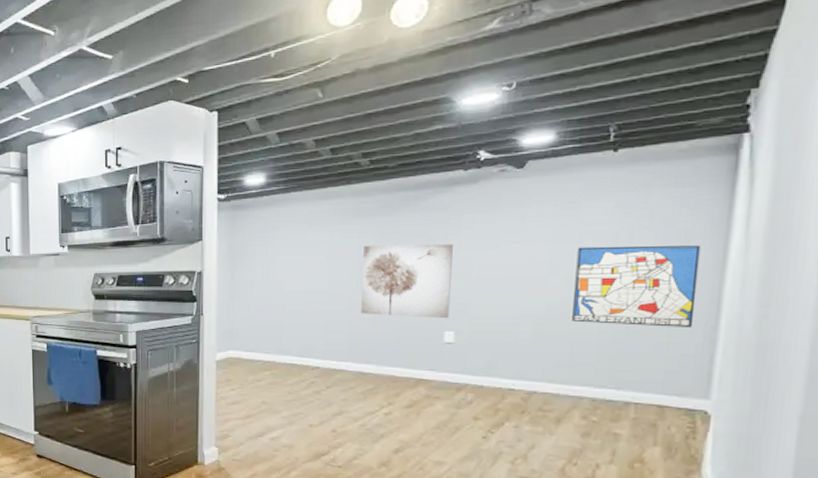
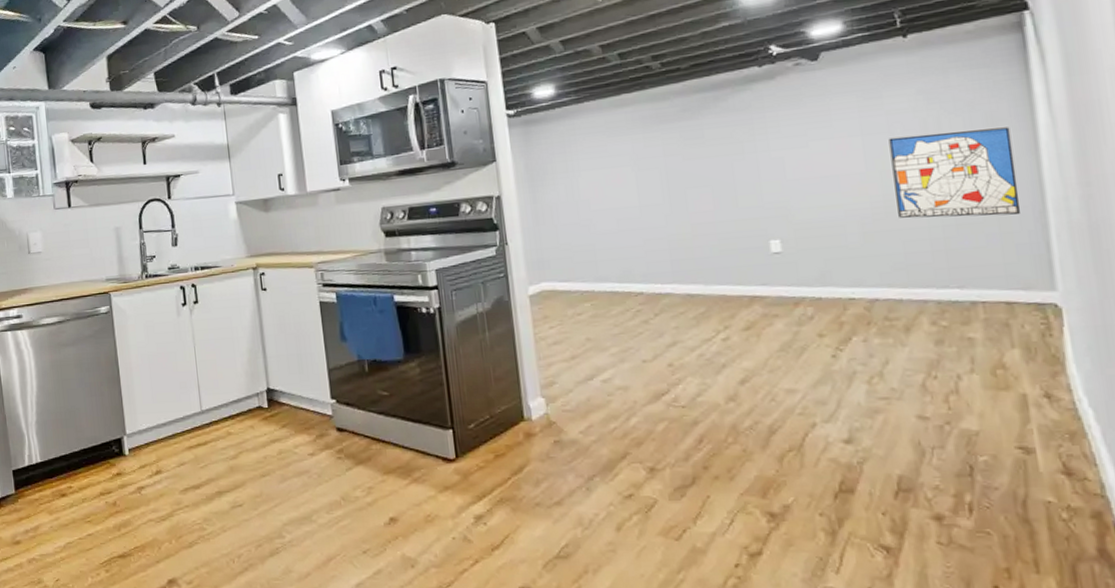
wall art: present [361,243,453,319] -> none [669,144,772,229]

